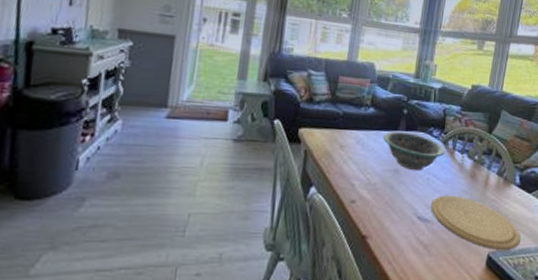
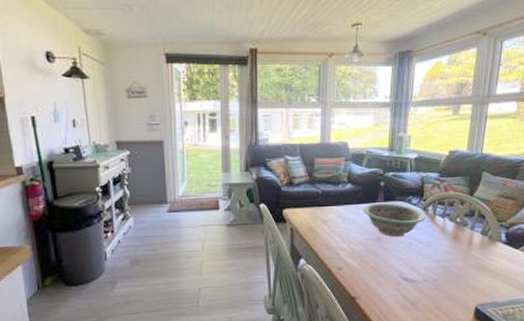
plate: present [431,195,520,250] -> none [415,256,508,302]

